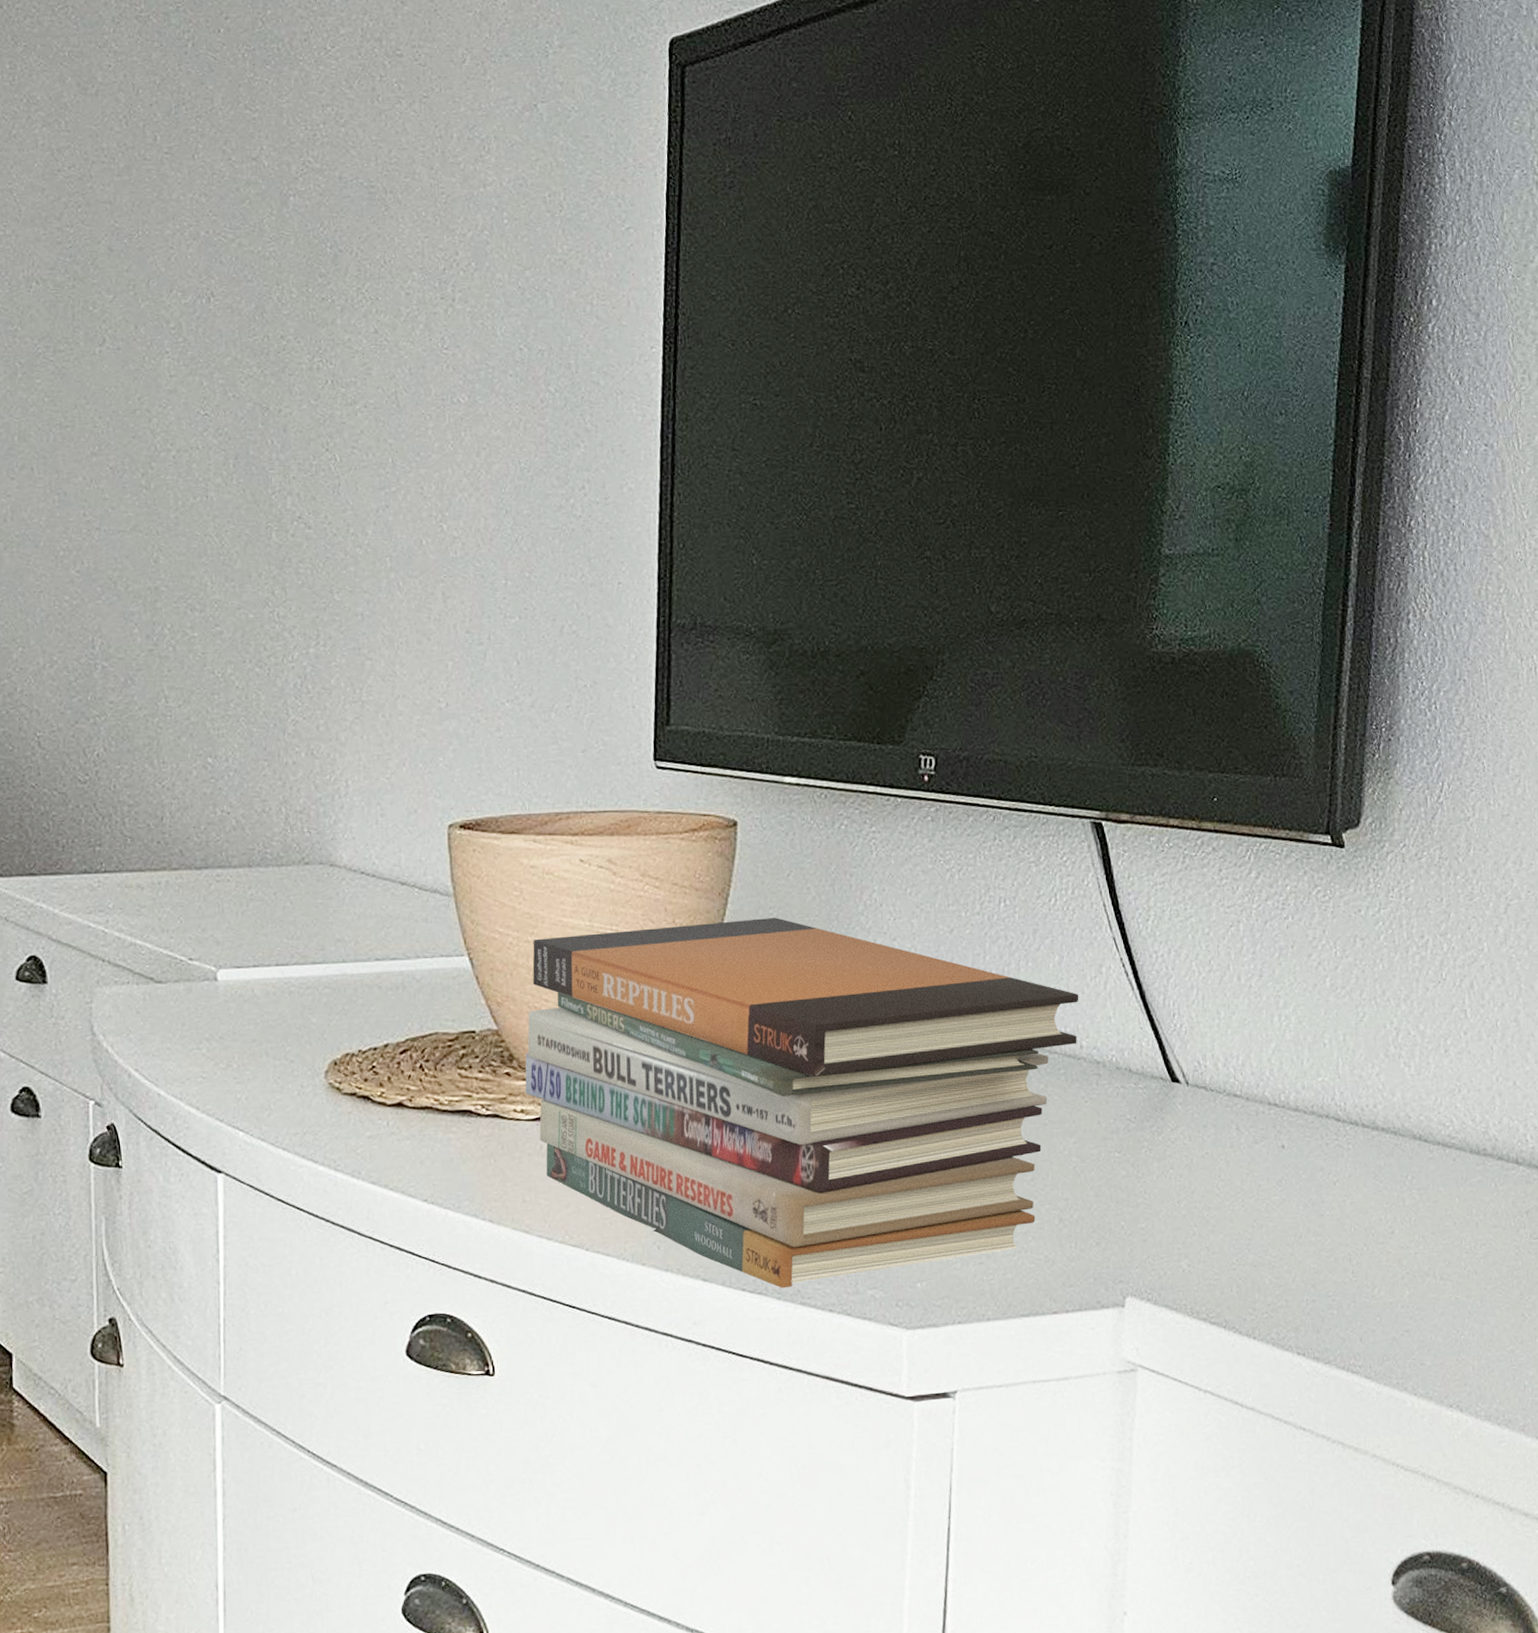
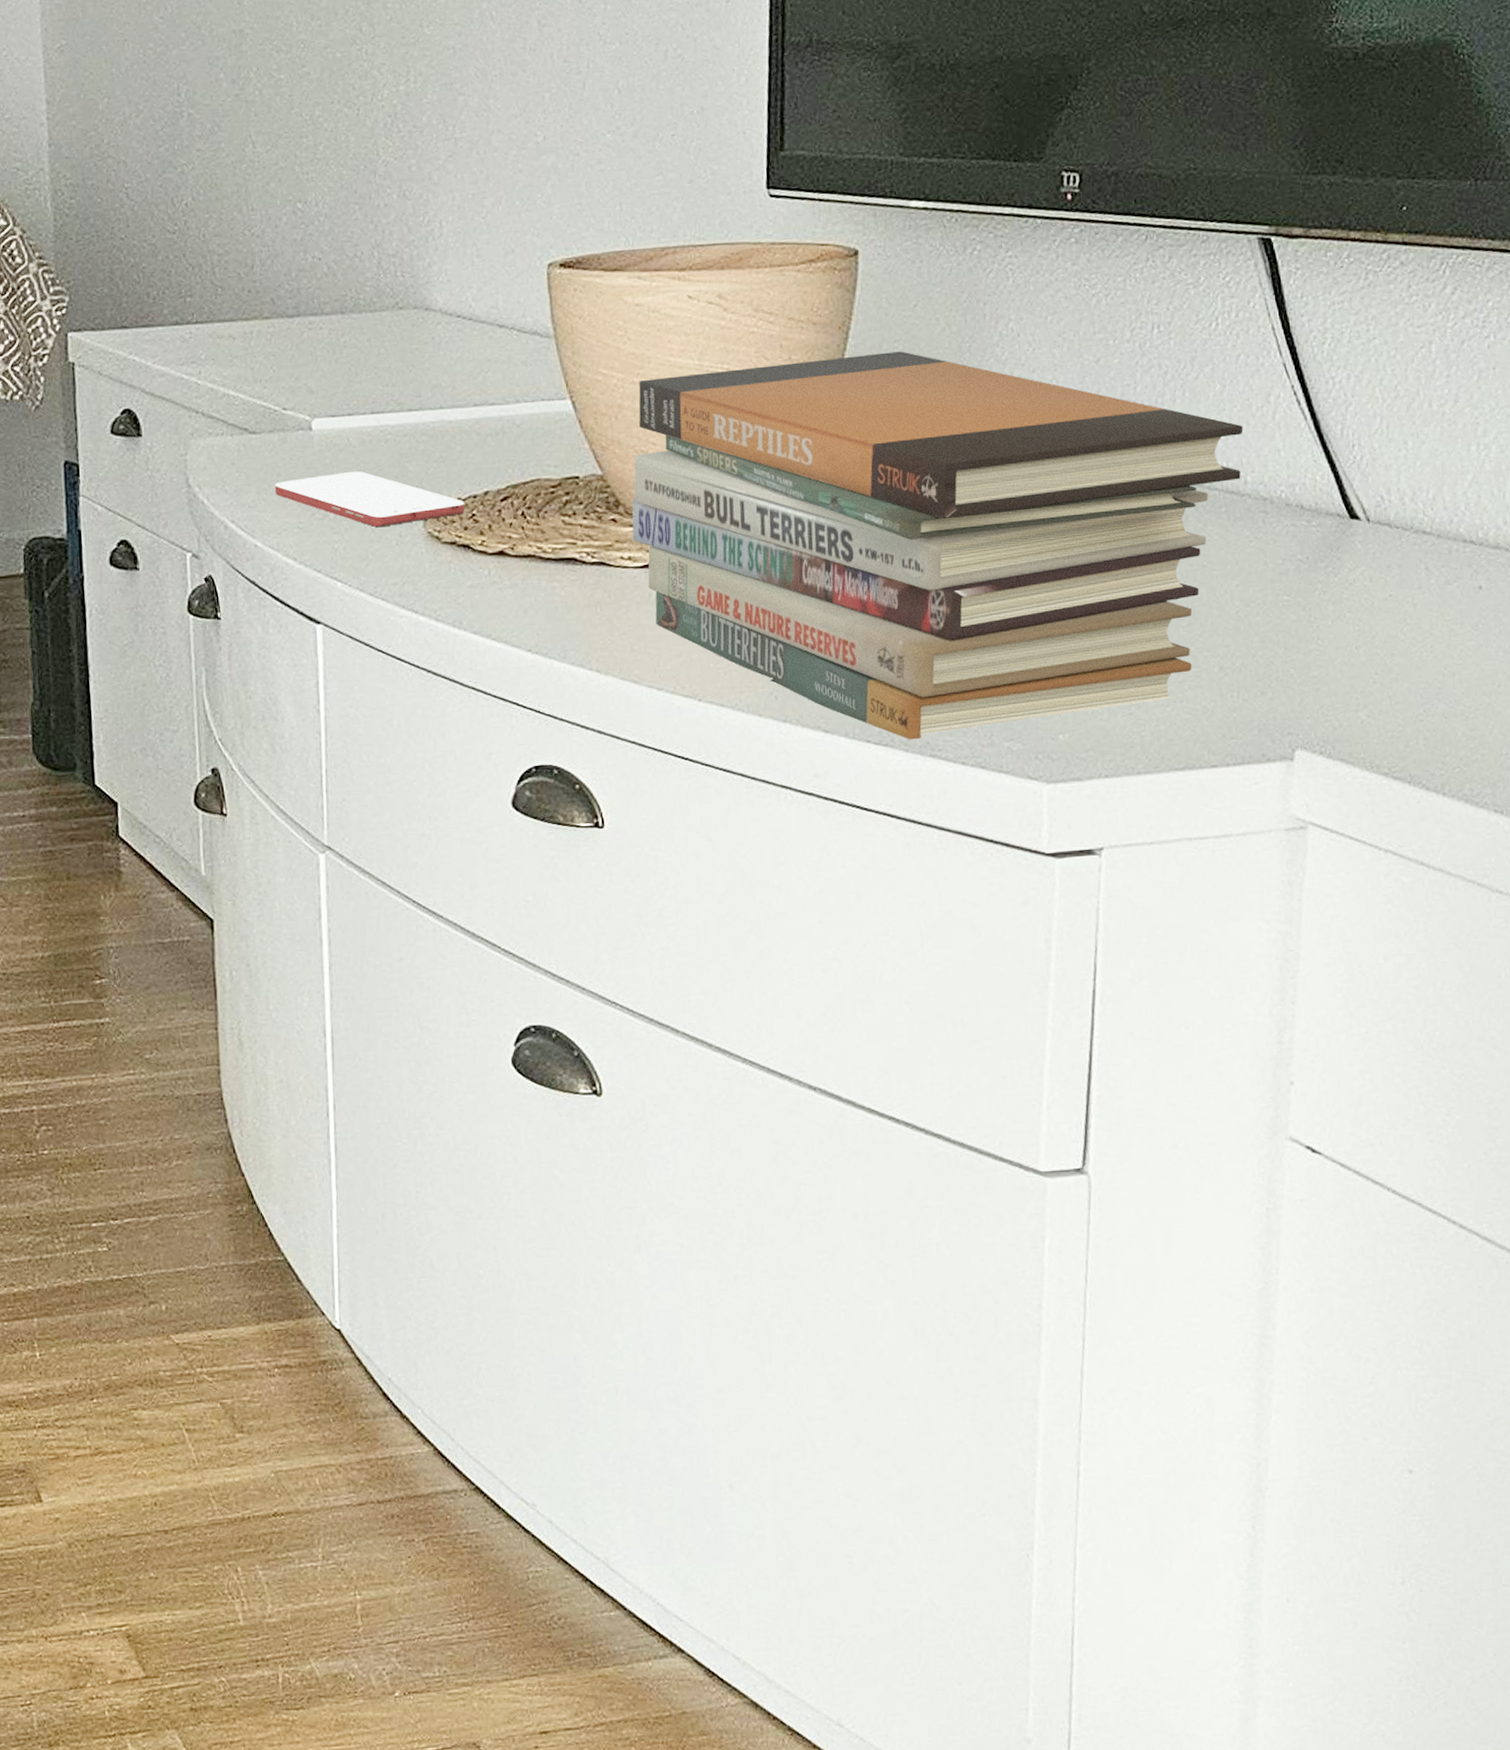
smartphone: none [179,1021,365,1078] -> present [274,471,465,528]

